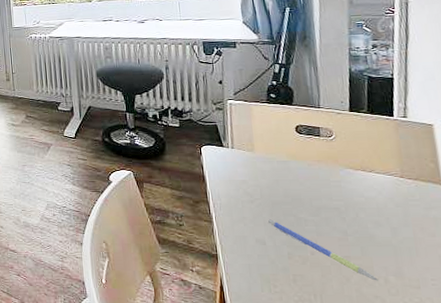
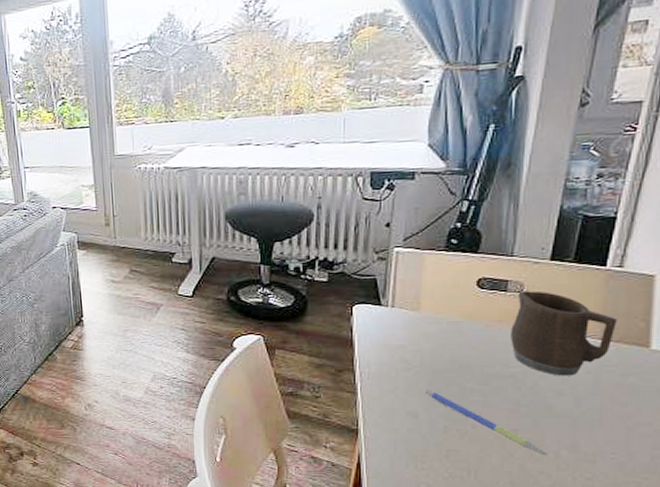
mug: none [328,136,412,209] -> present [510,291,617,376]

